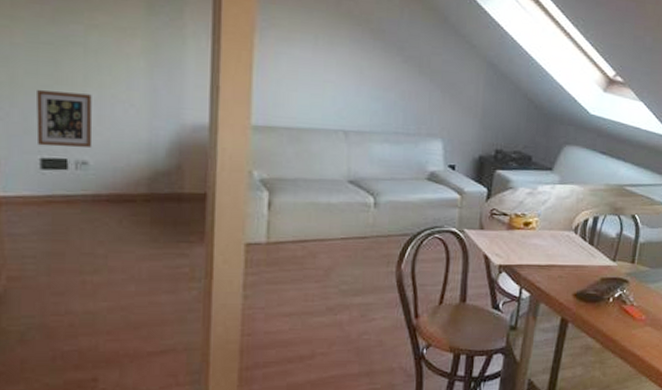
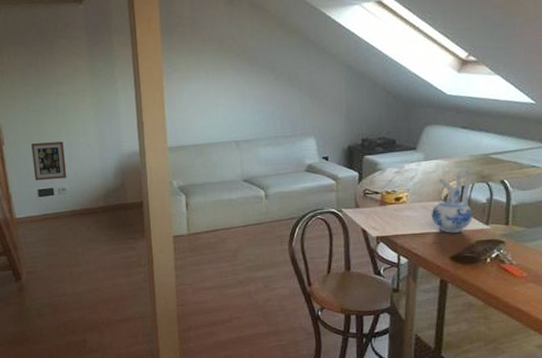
ceramic pitcher: none [559,198,605,268] -> present [431,169,473,233]

